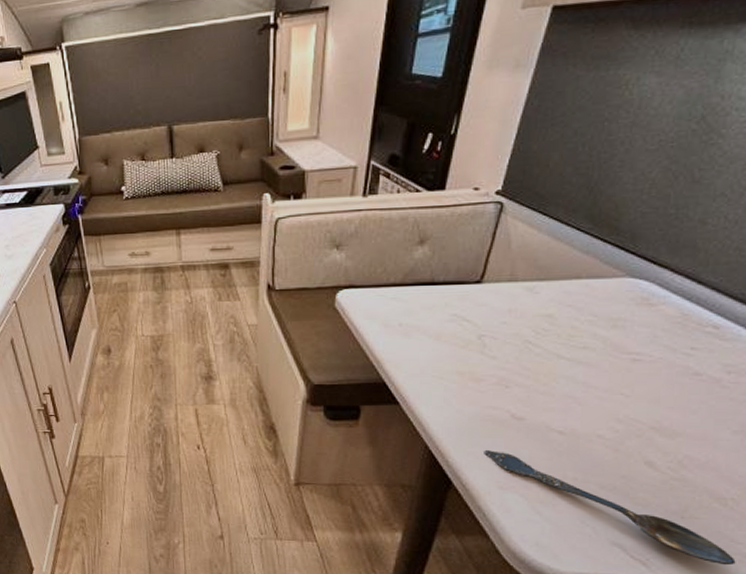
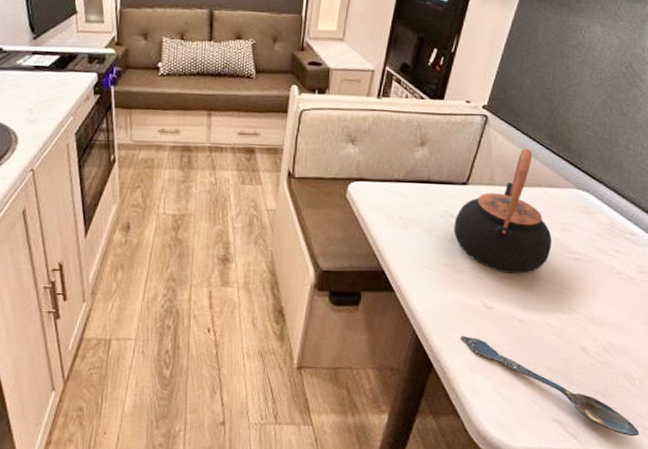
teapot: none [467,235,600,381] -> present [453,148,553,275]

